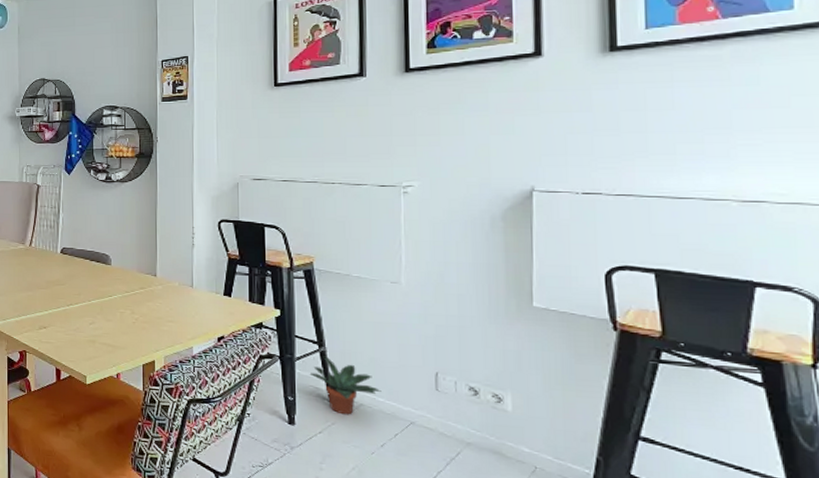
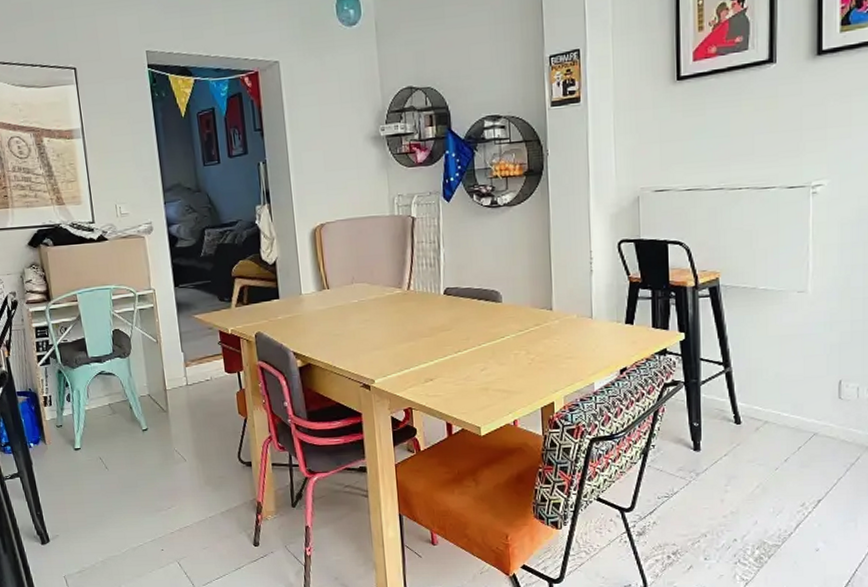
potted plant: present [309,356,381,415] -> none [715,376,786,434]

